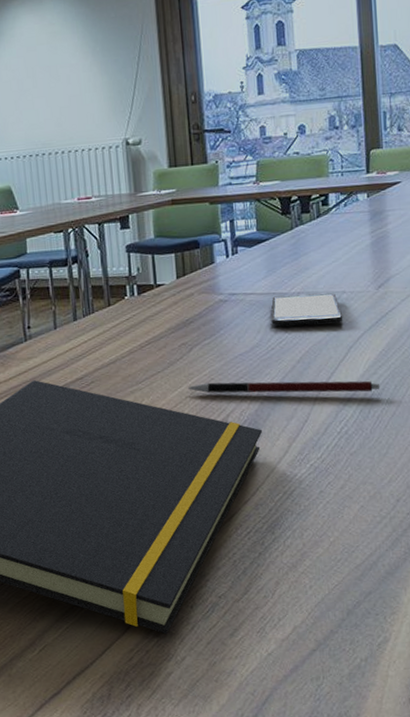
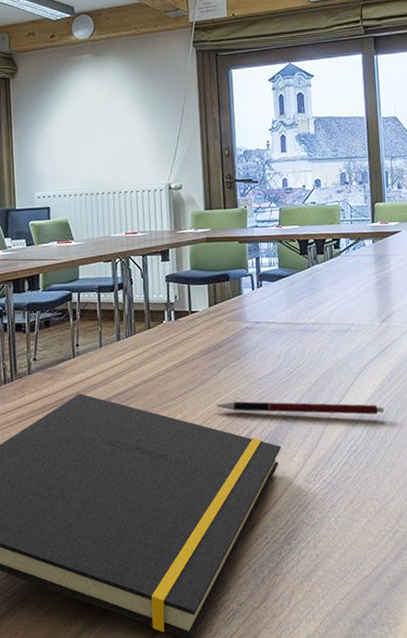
smartphone: present [271,292,343,327] -> none [290,324,352,353]

